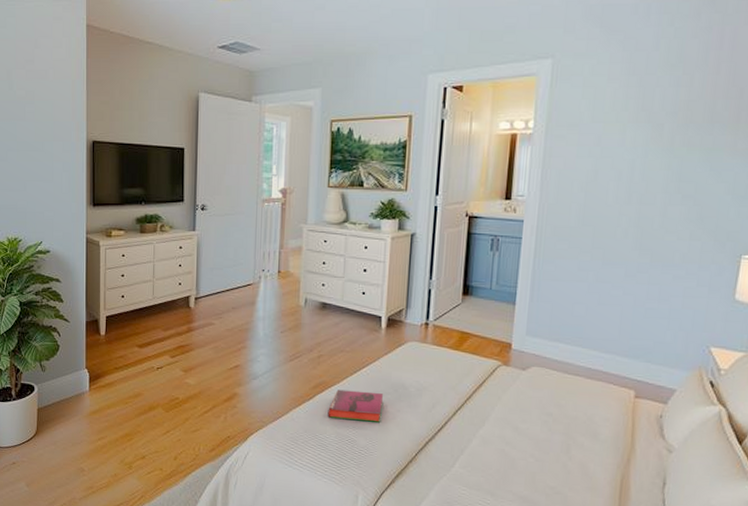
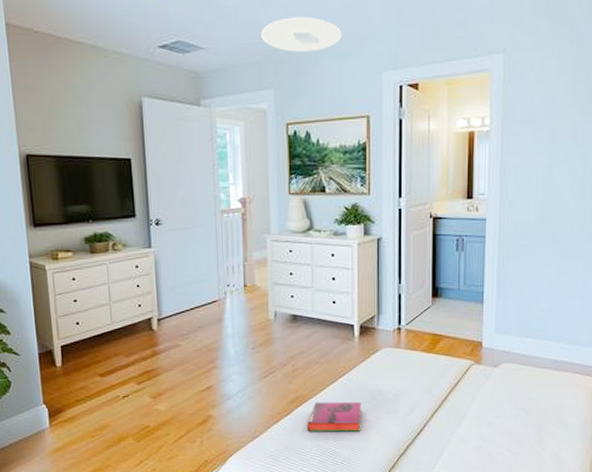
ceiling light: none [313,21,391,54] -> present [261,16,342,52]

